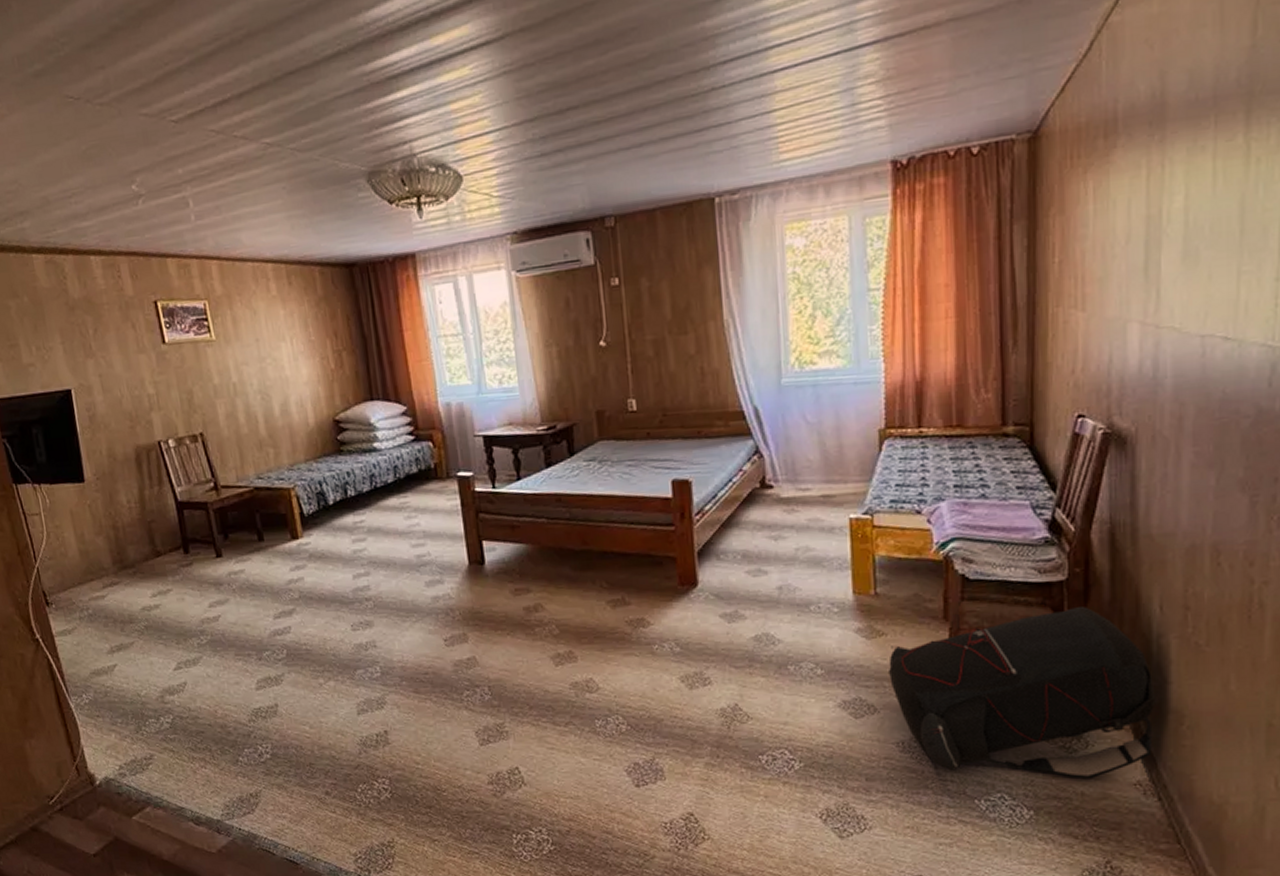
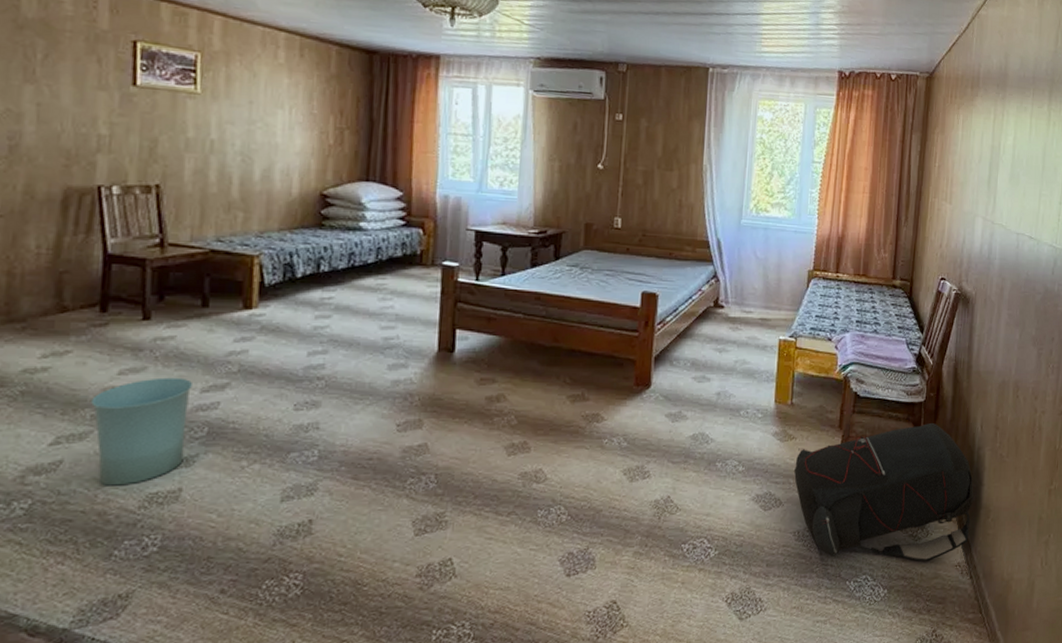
waste bin: none [195,606,274,704] -> present [91,377,194,488]

